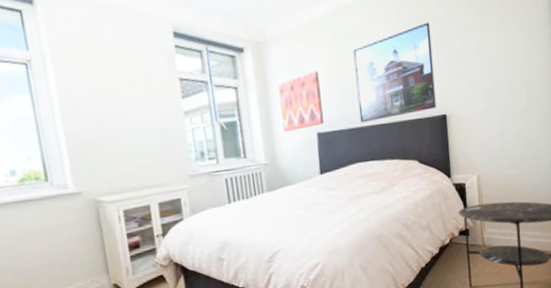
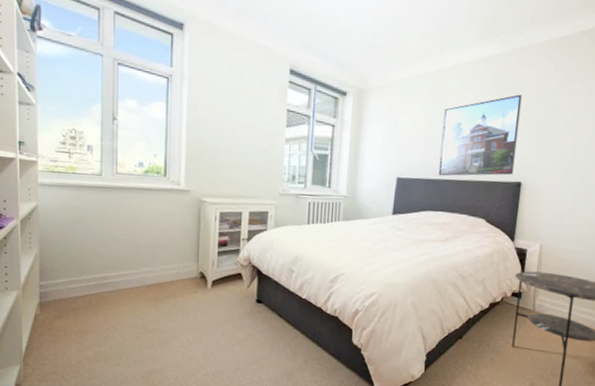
wall art: present [278,71,324,132] -> none [368,122,409,172]

